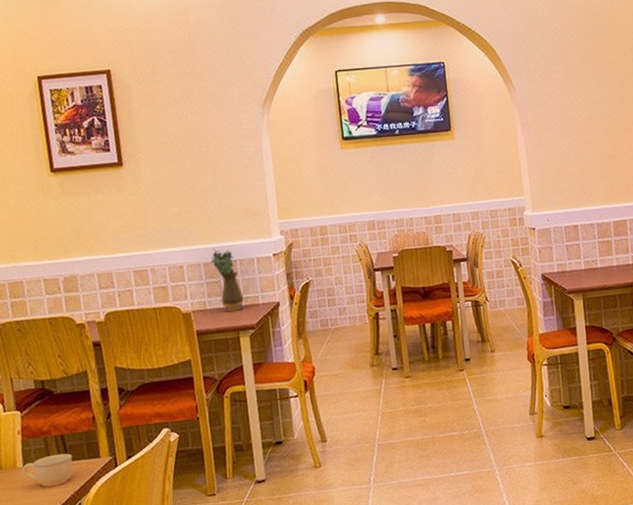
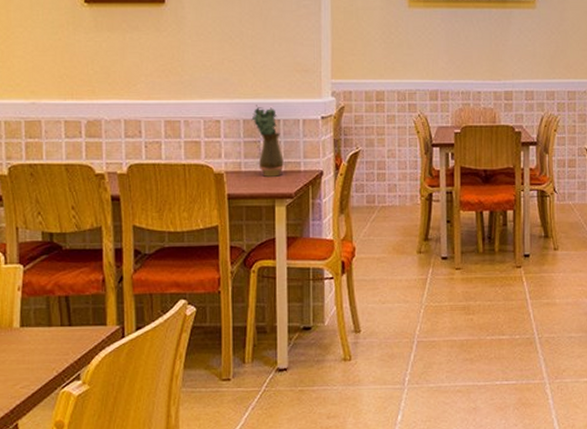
cup: present [22,453,73,487] -> none [18,316,76,352]

